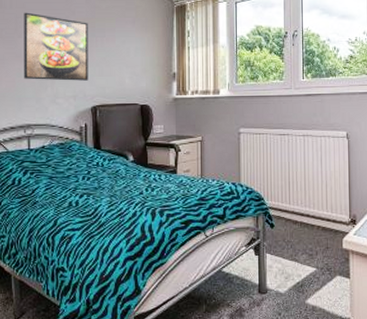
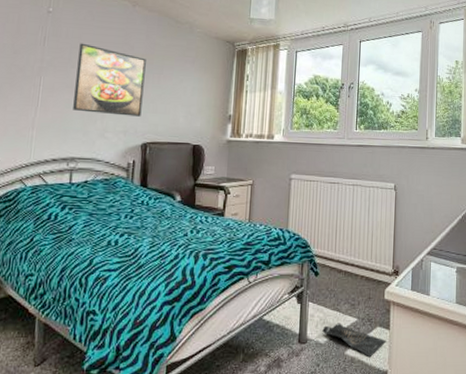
bag: none [282,273,347,306] -> present [322,323,386,358]

